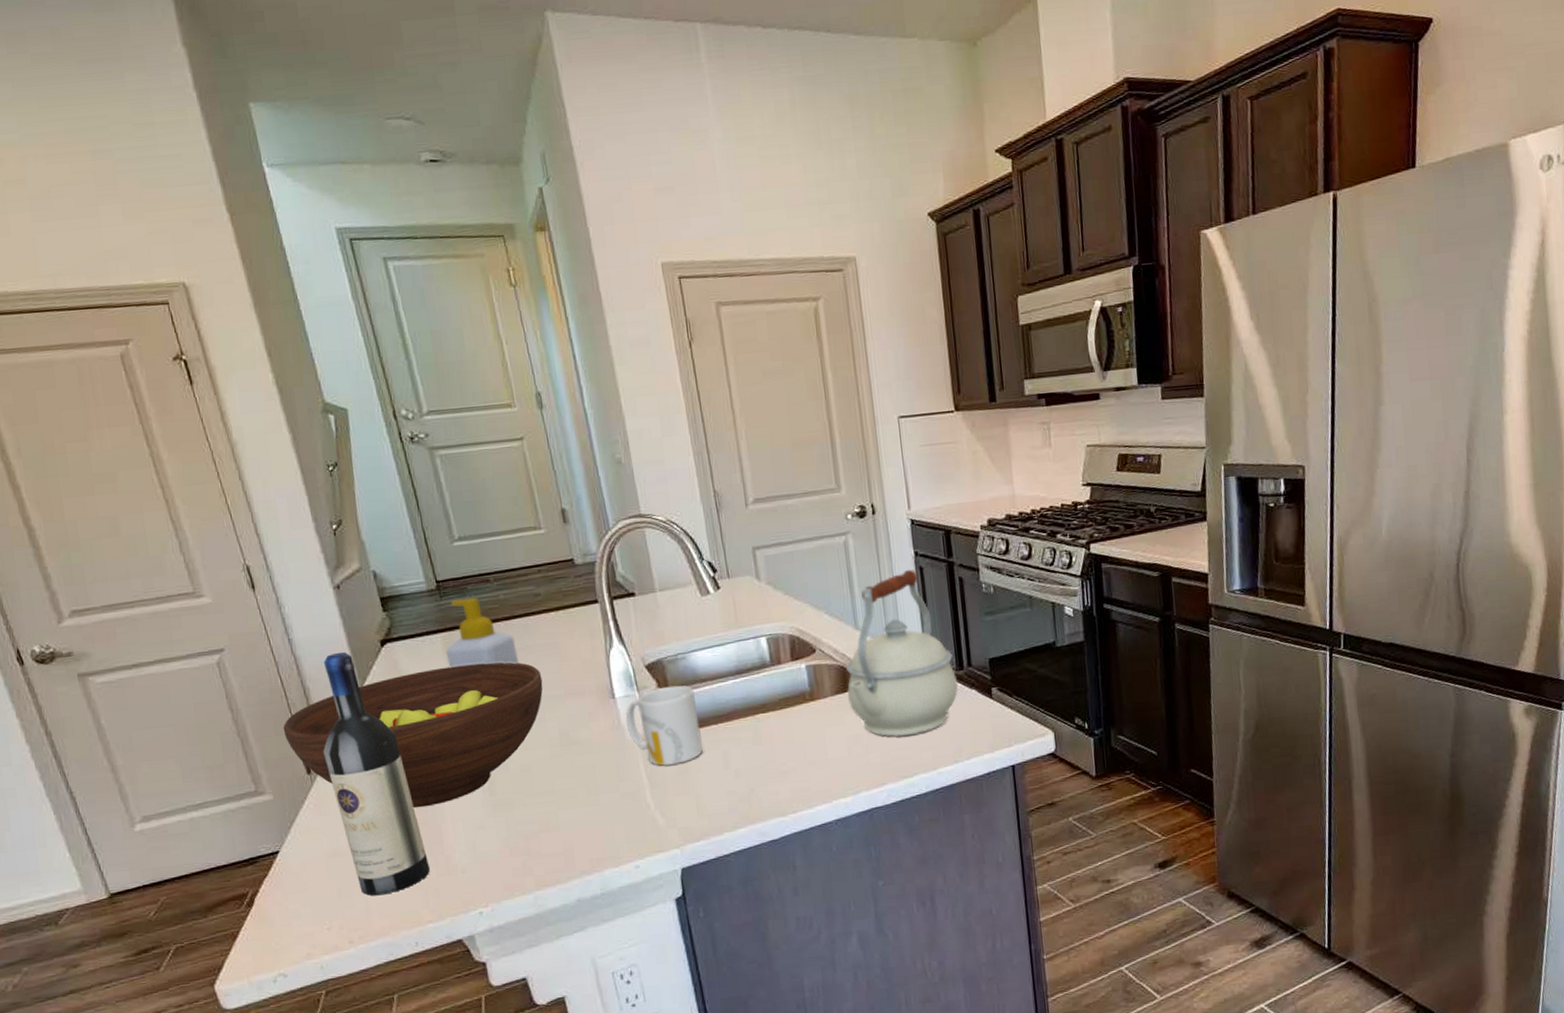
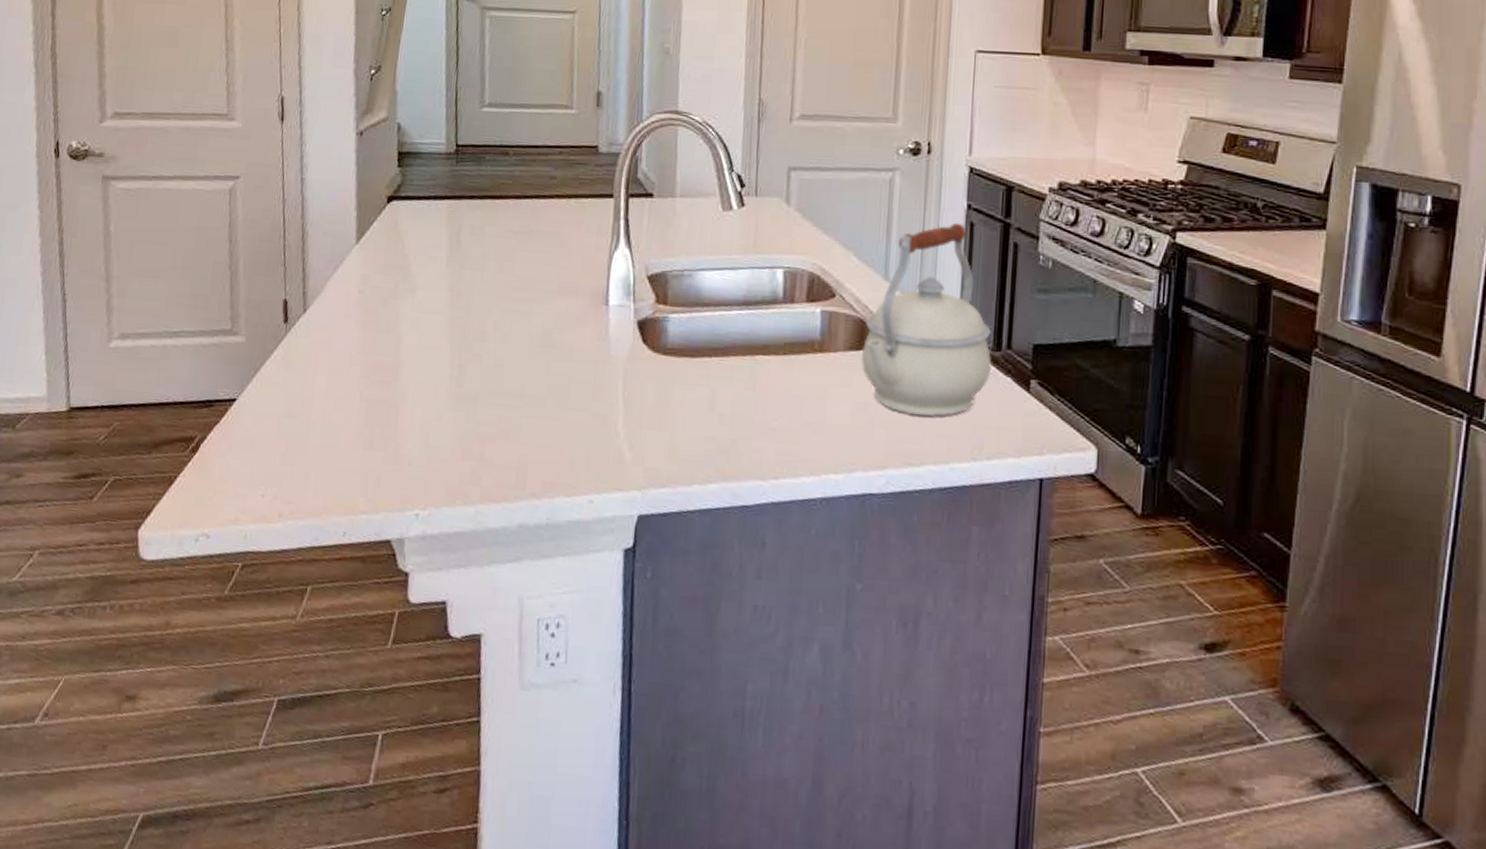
fruit bowl: present [283,662,543,808] -> none [272,236,539,384]
wine bottle: present [323,651,430,896] -> none [304,200,379,471]
soap bottle: present [446,598,519,668] -> none [447,168,520,248]
mug: present [626,685,703,766] -> none [613,303,694,395]

